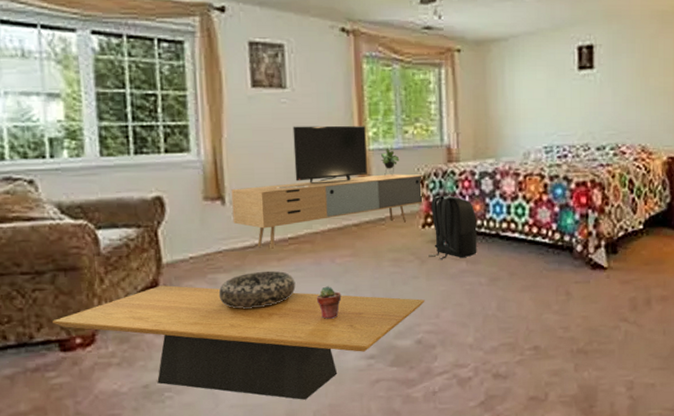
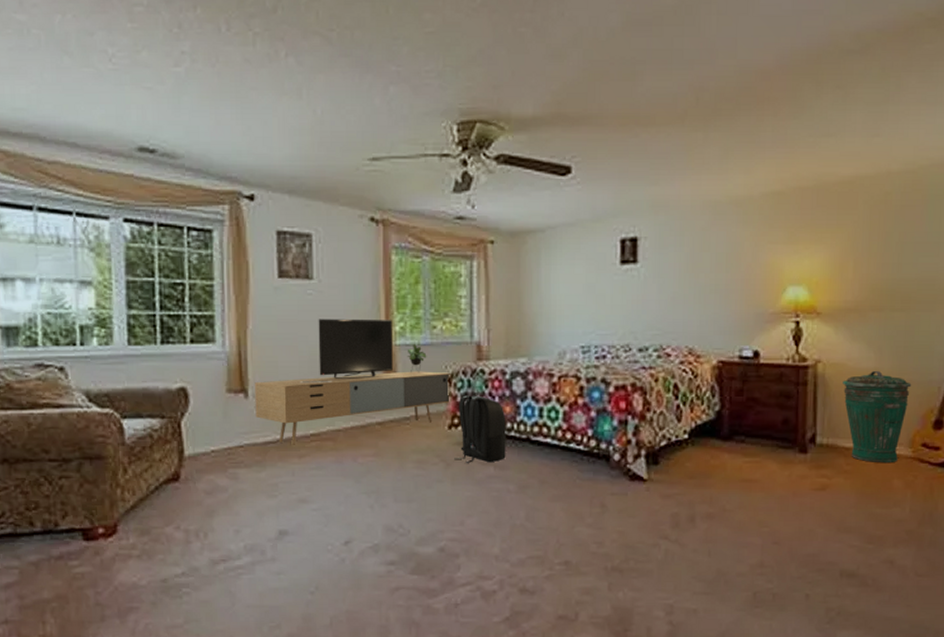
coffee table: present [53,285,425,400] -> none [77,478,449,604]
decorative bowl: present [218,270,296,309] -> none [238,467,316,506]
potted succulent: present [316,286,342,319] -> none [336,486,363,521]

